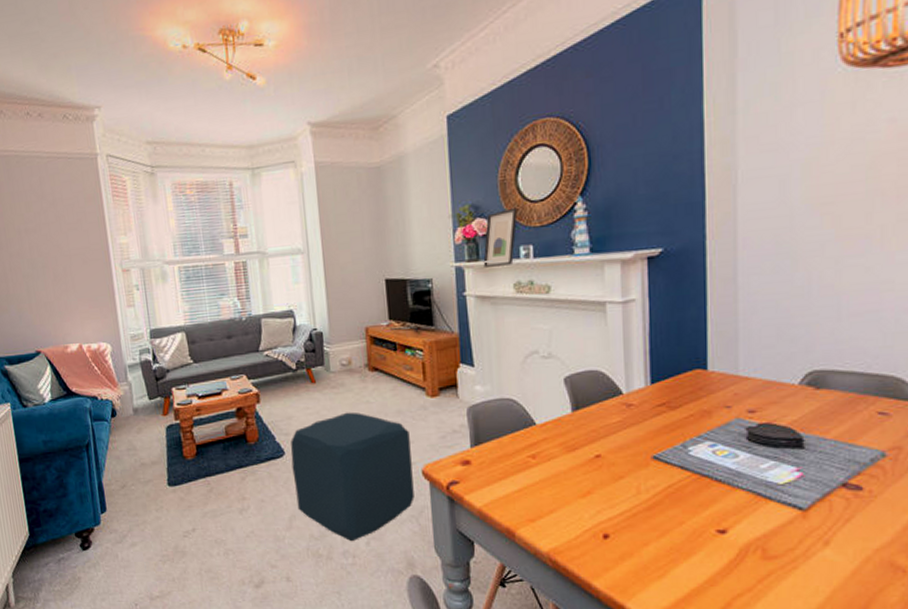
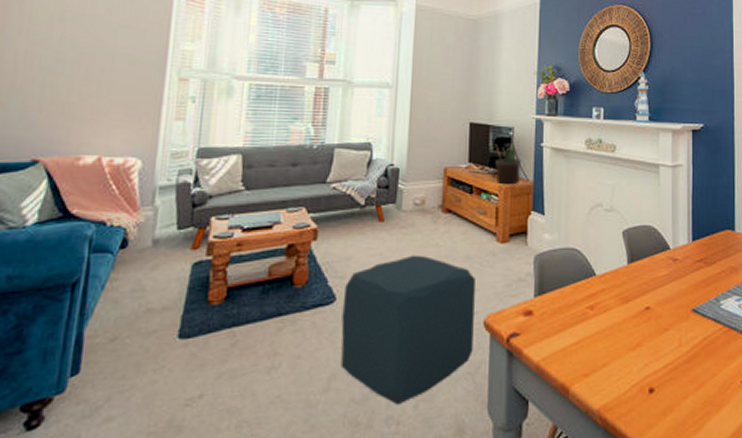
planter: none [414,295,444,339] -> present [495,143,522,185]
picture frame: present [483,207,518,267] -> none [561,73,593,123]

